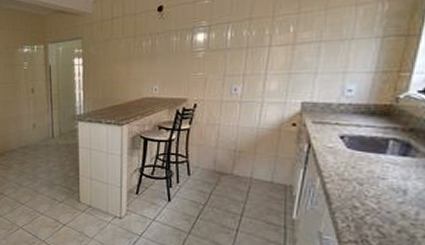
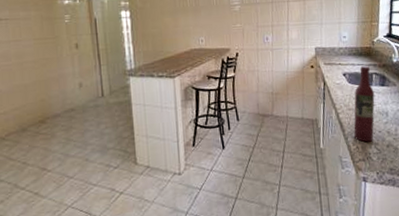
wine bottle: none [344,129,388,223] -> present [353,66,375,142]

